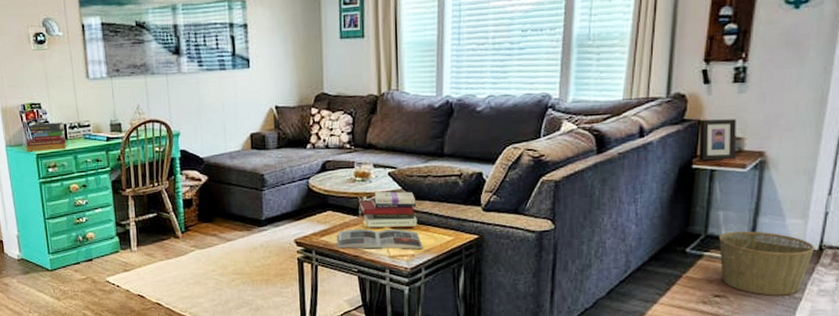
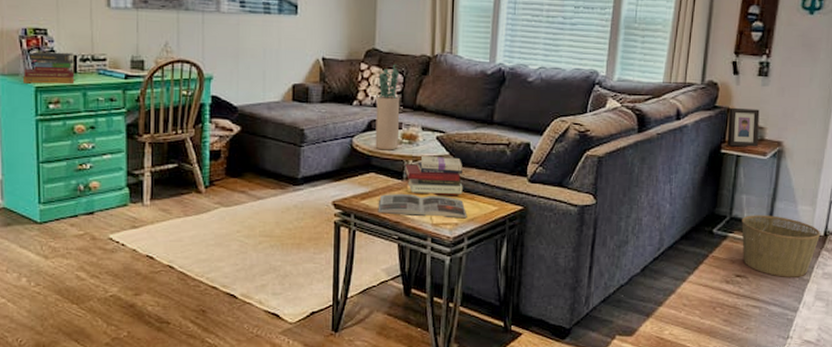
vase: none [328,103,352,189] -> present [375,61,400,151]

